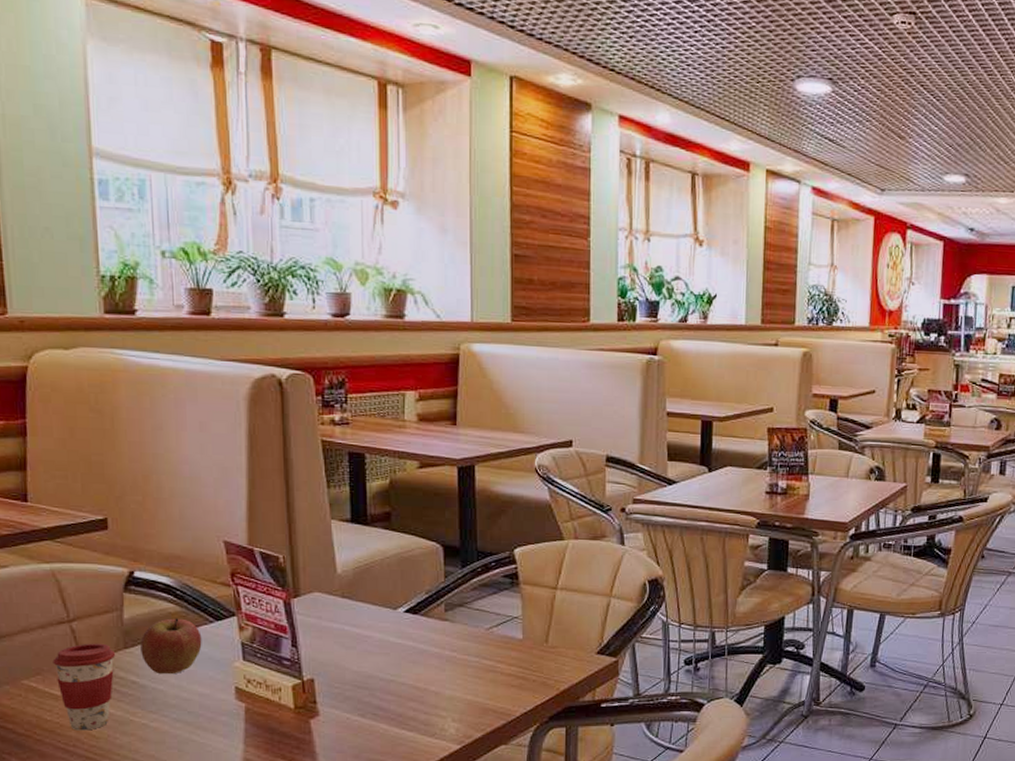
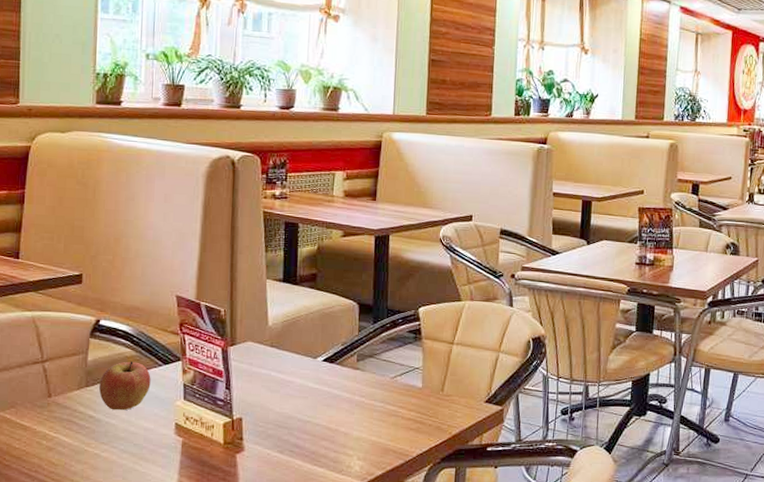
coffee cup: present [52,643,116,731] -> none [25,381,79,458]

